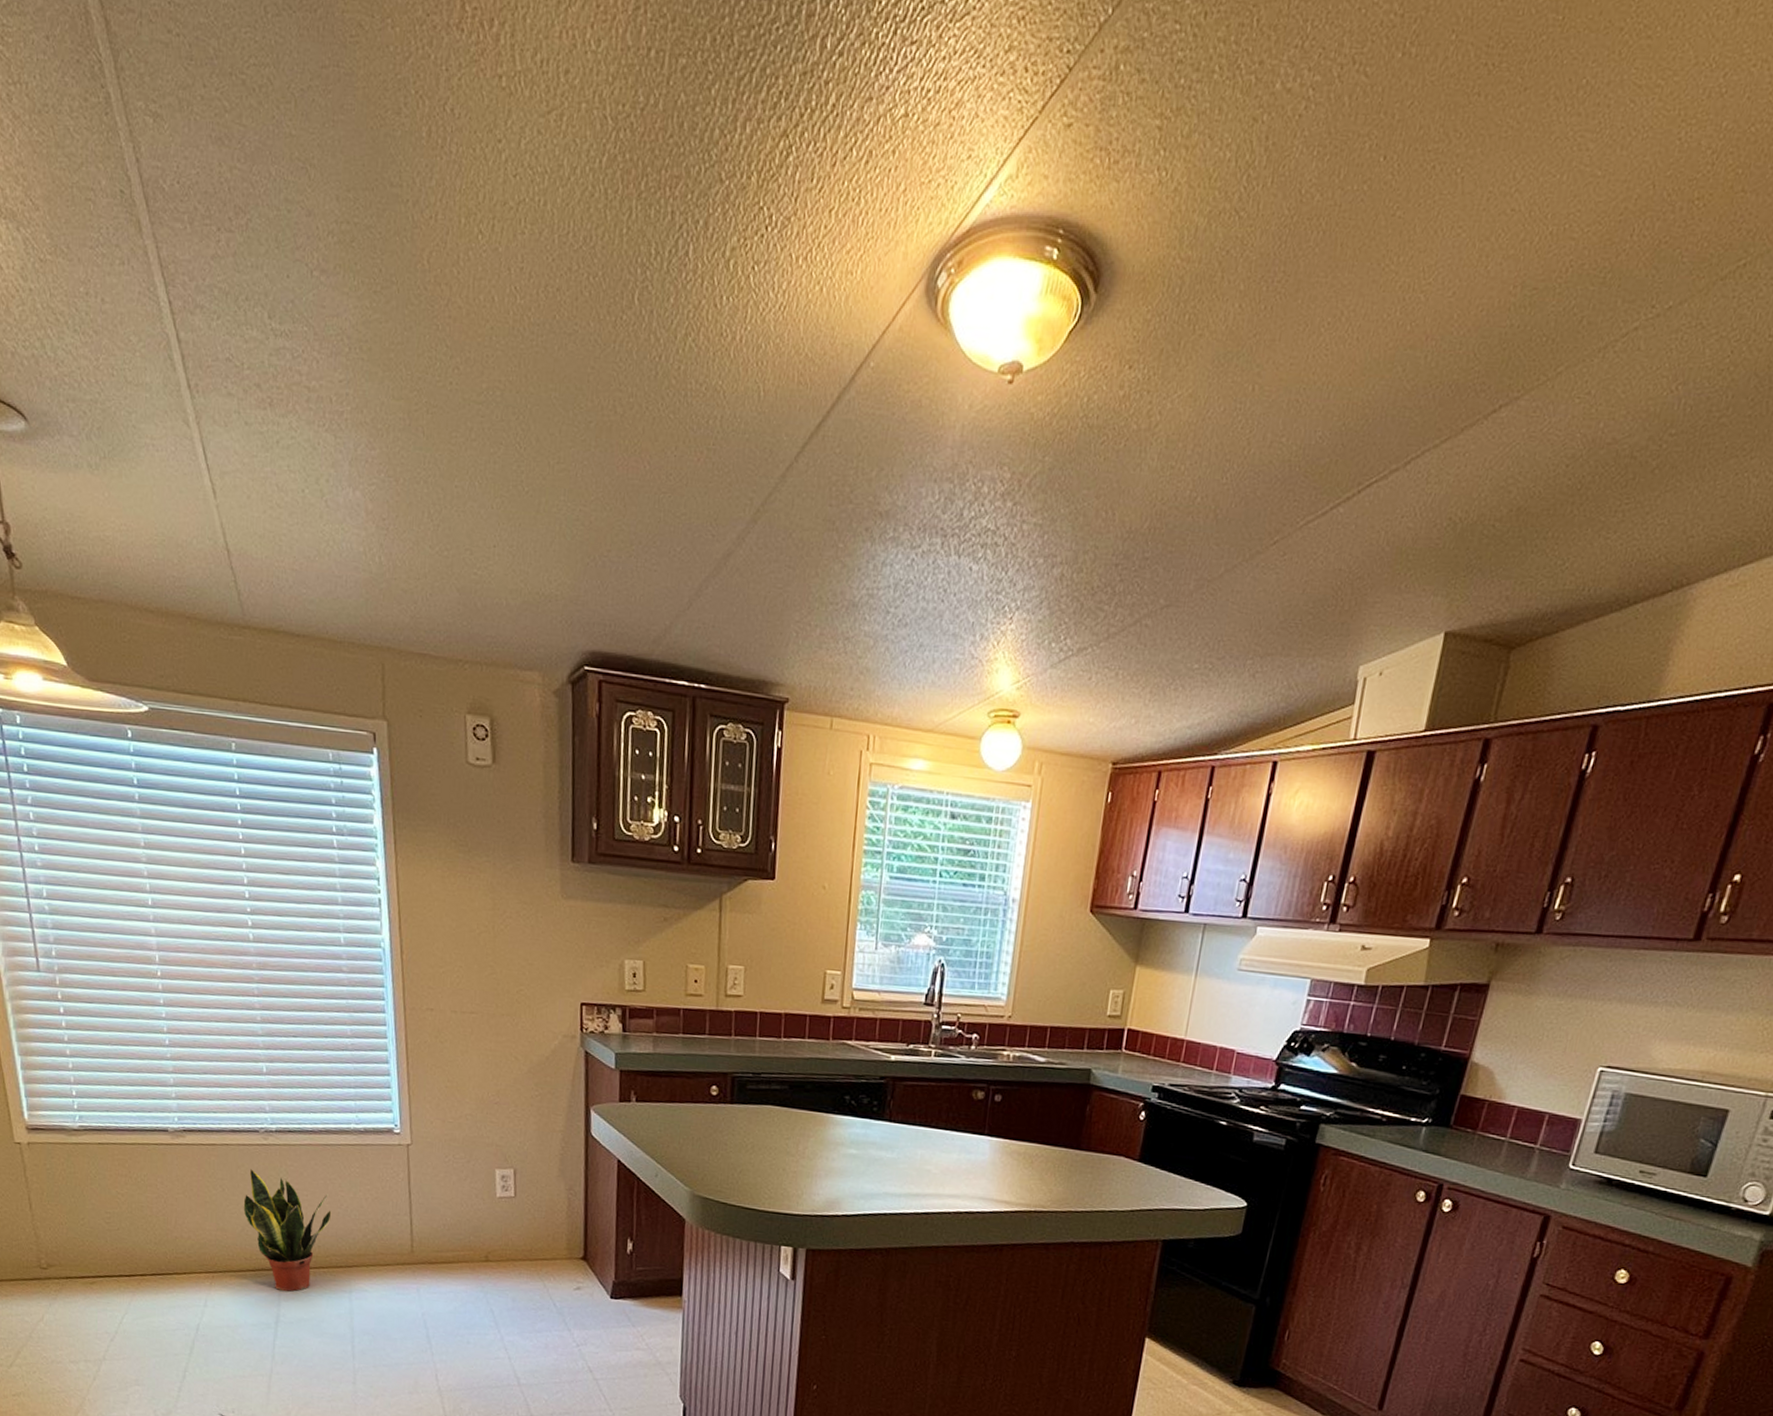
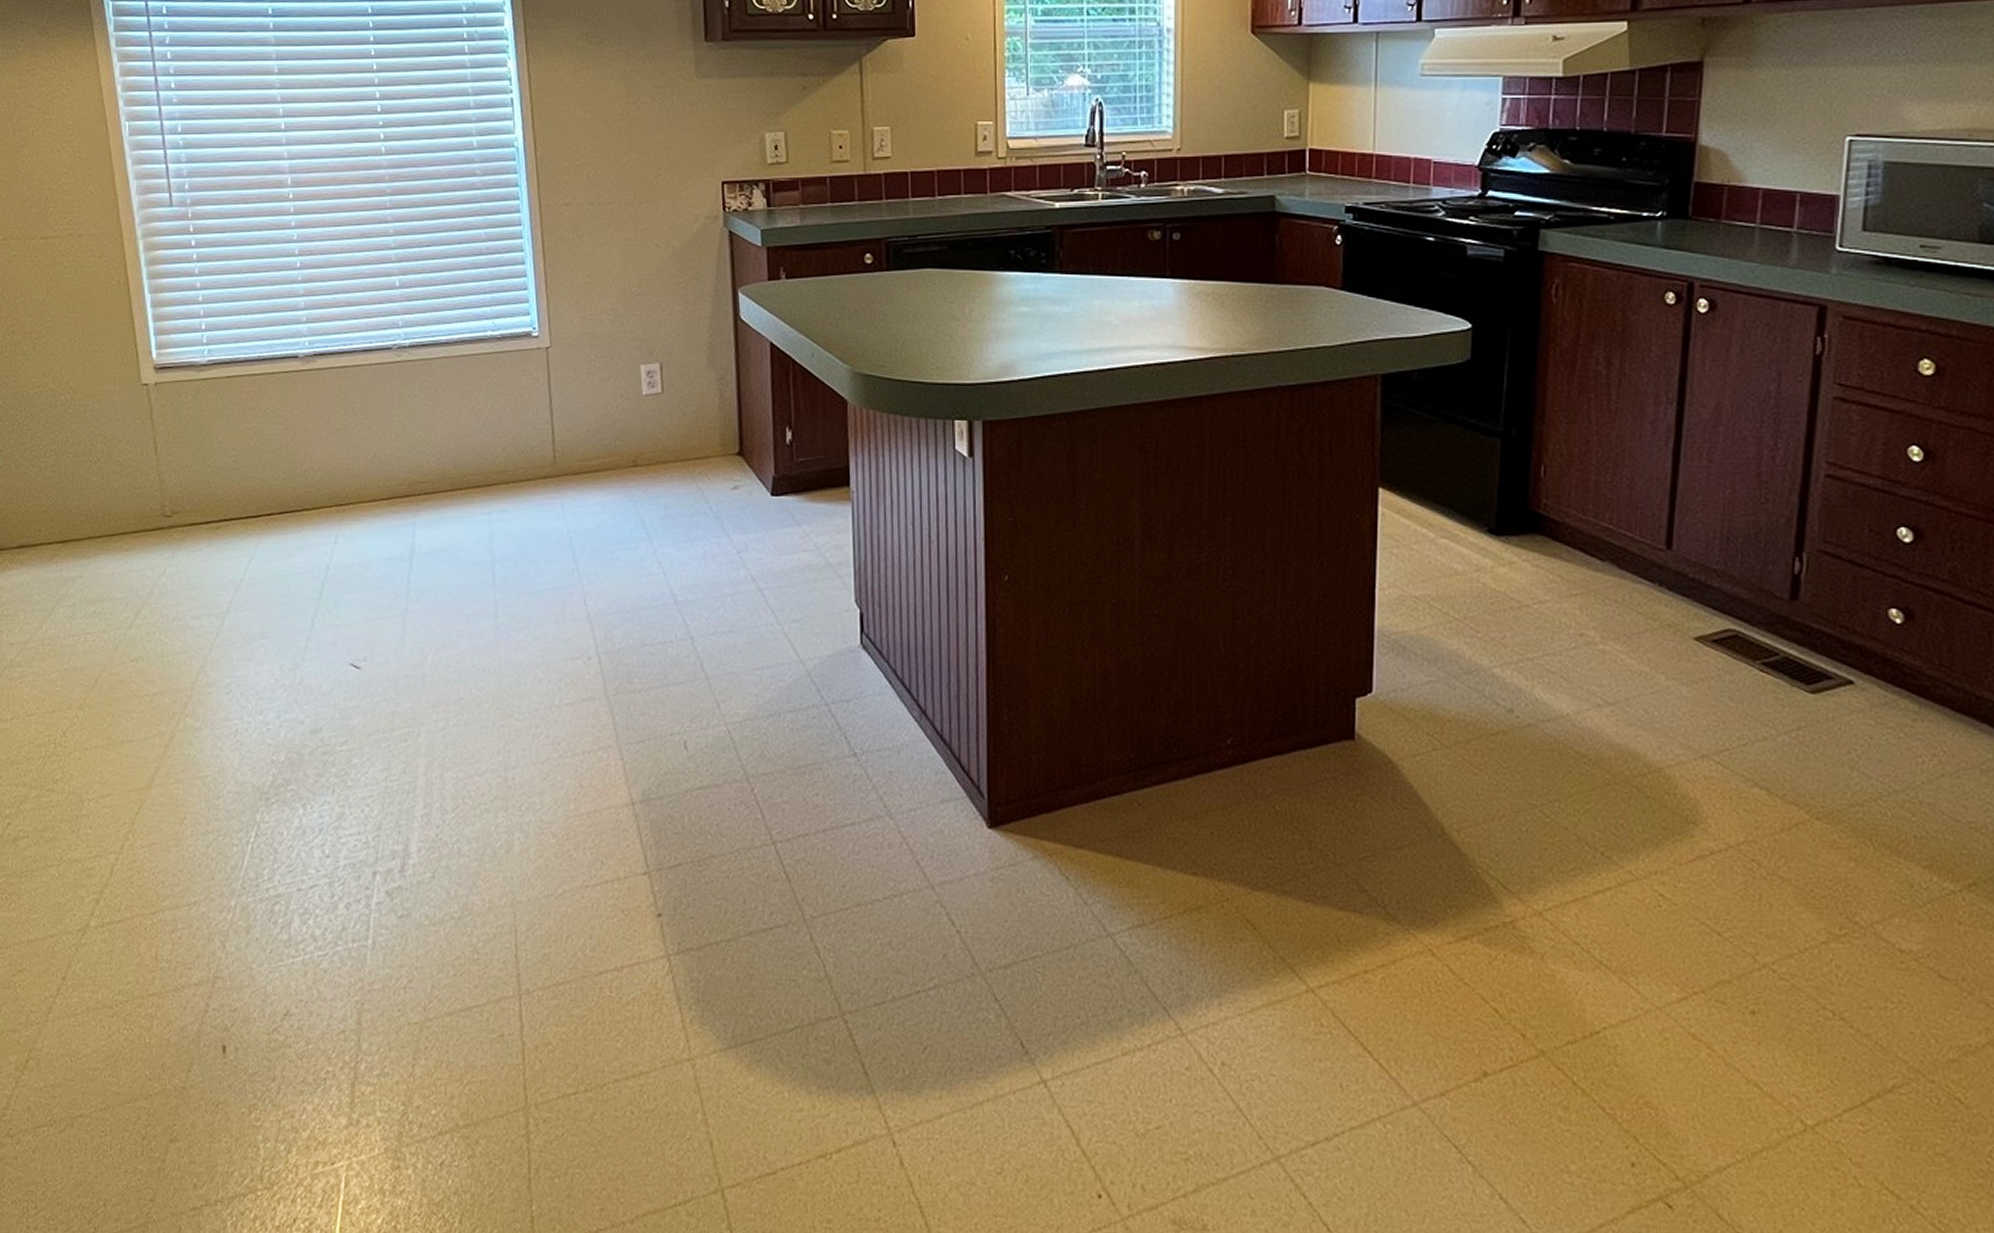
potted plant: present [243,1169,332,1292] -> none [376,389,468,519]

